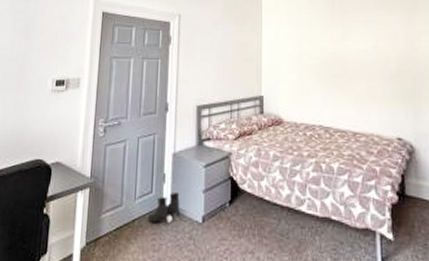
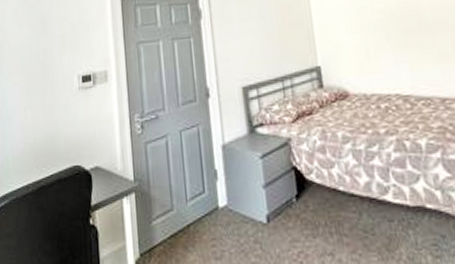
boots: present [147,193,181,223] -> none [203,191,241,226]

